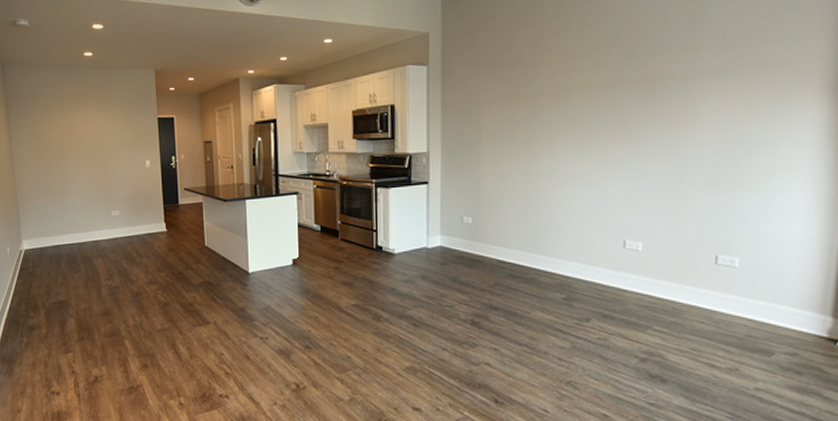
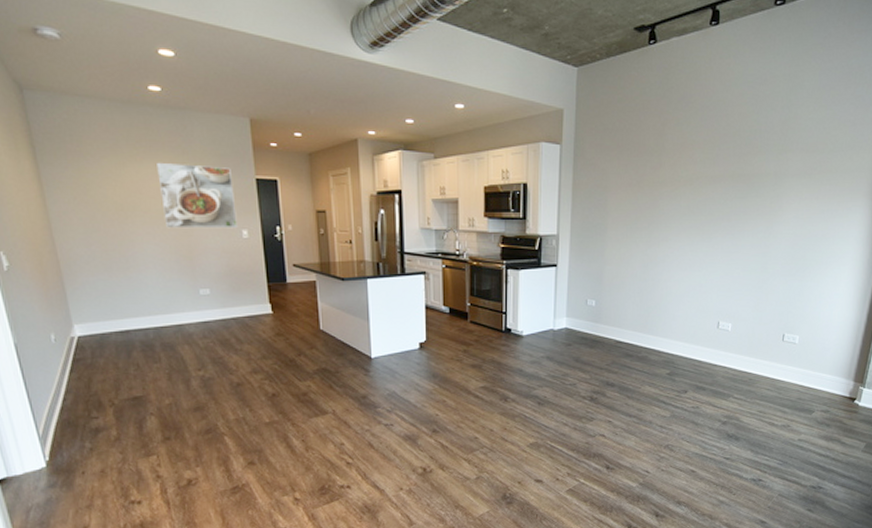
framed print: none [87,110,142,161] -> present [157,162,238,227]

